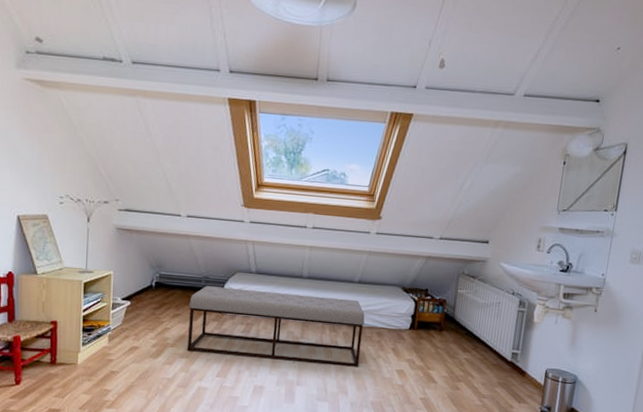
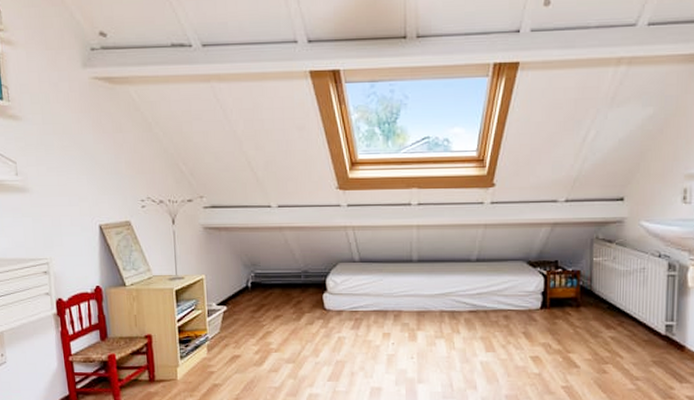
bench: present [186,286,365,367] -> none [290,280,488,357]

